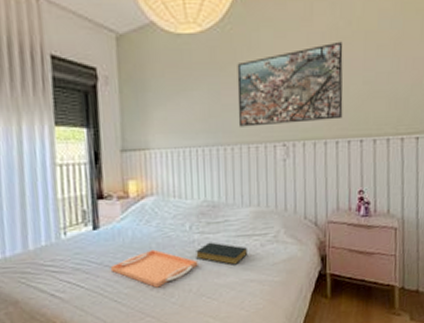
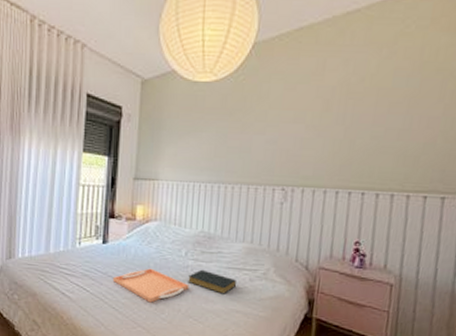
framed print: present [237,41,344,127] -> none [241,96,354,171]

